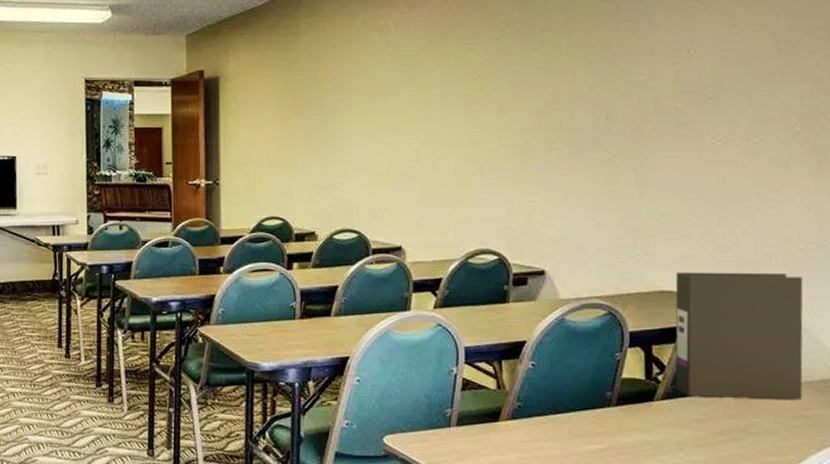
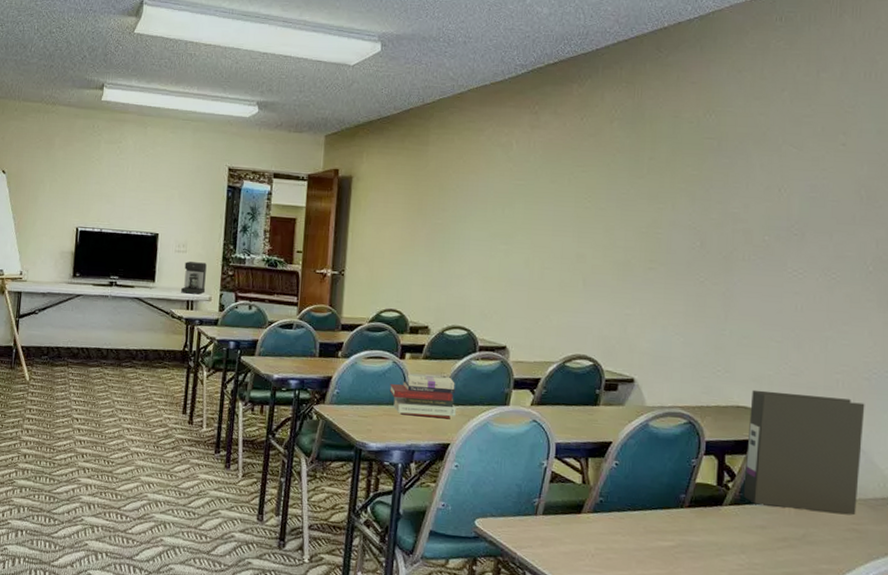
coffee maker: none [45,184,72,218] -> present [181,261,207,295]
books: none [279,286,353,331] -> present [390,374,456,419]

